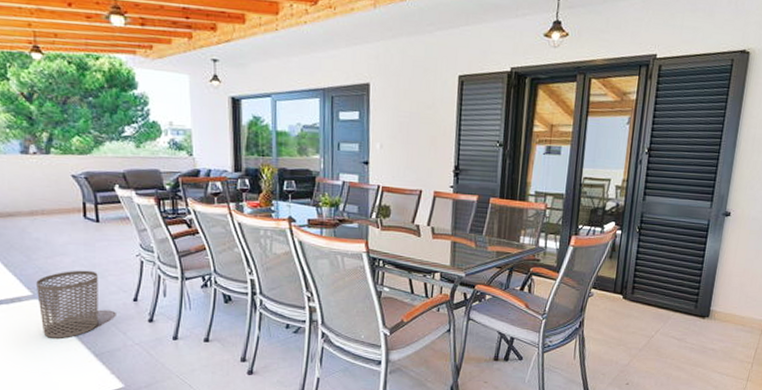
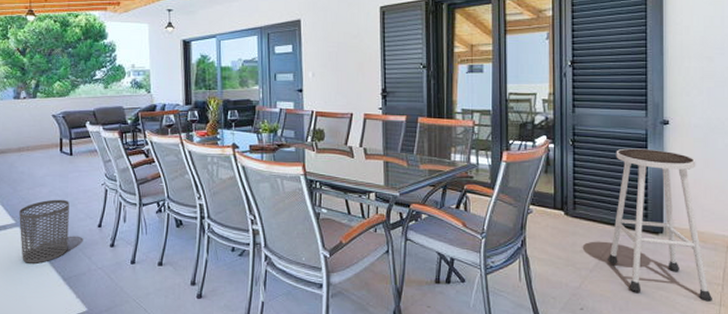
stool: none [656,237,749,377] -> present [608,148,712,302]

